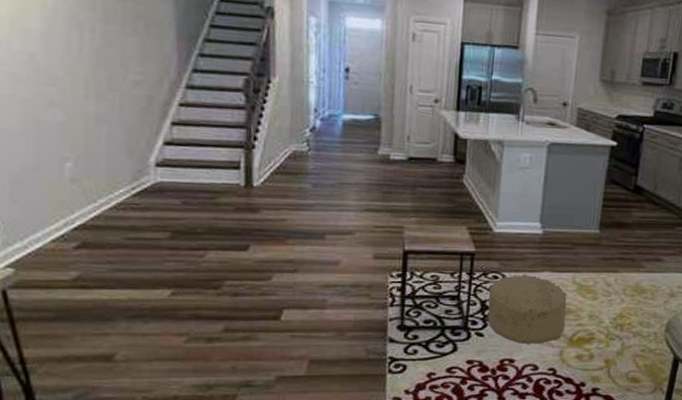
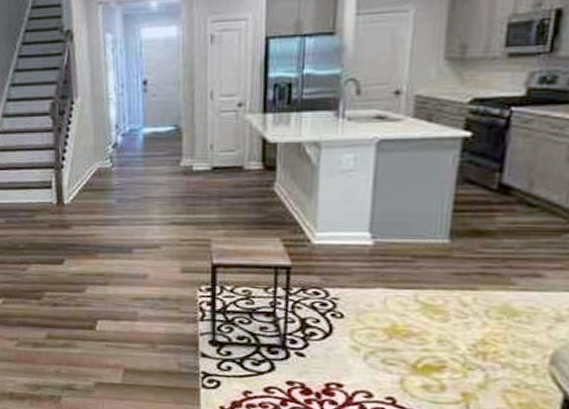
pouf: present [487,274,567,344] -> none [308,290,408,369]

